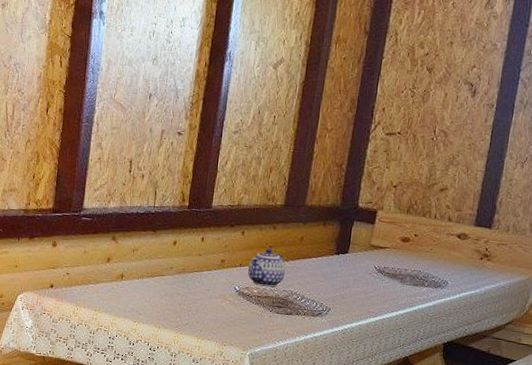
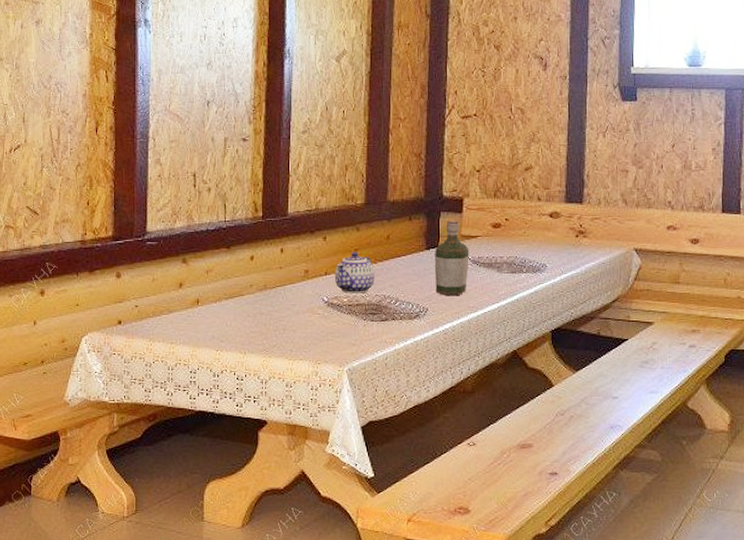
bottle: none [340,230,377,300] -> present [435,220,469,296]

